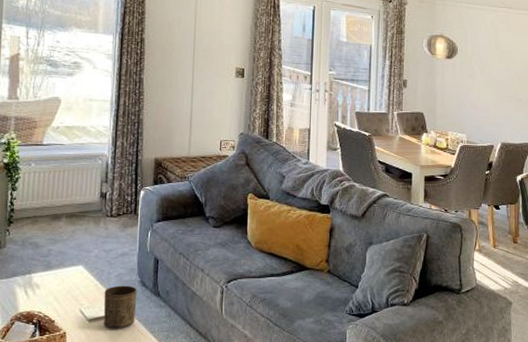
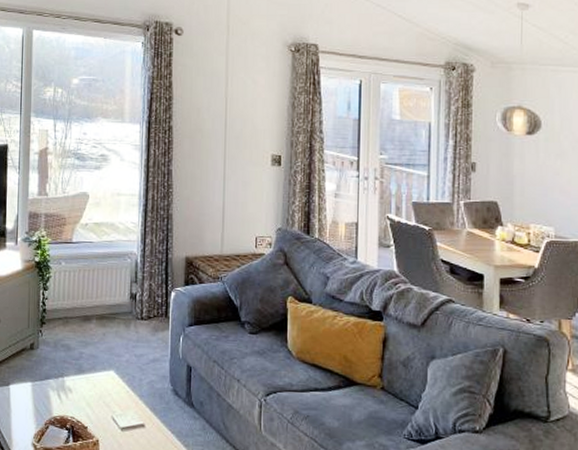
cup: present [104,285,138,329] -> none [136,393,170,440]

